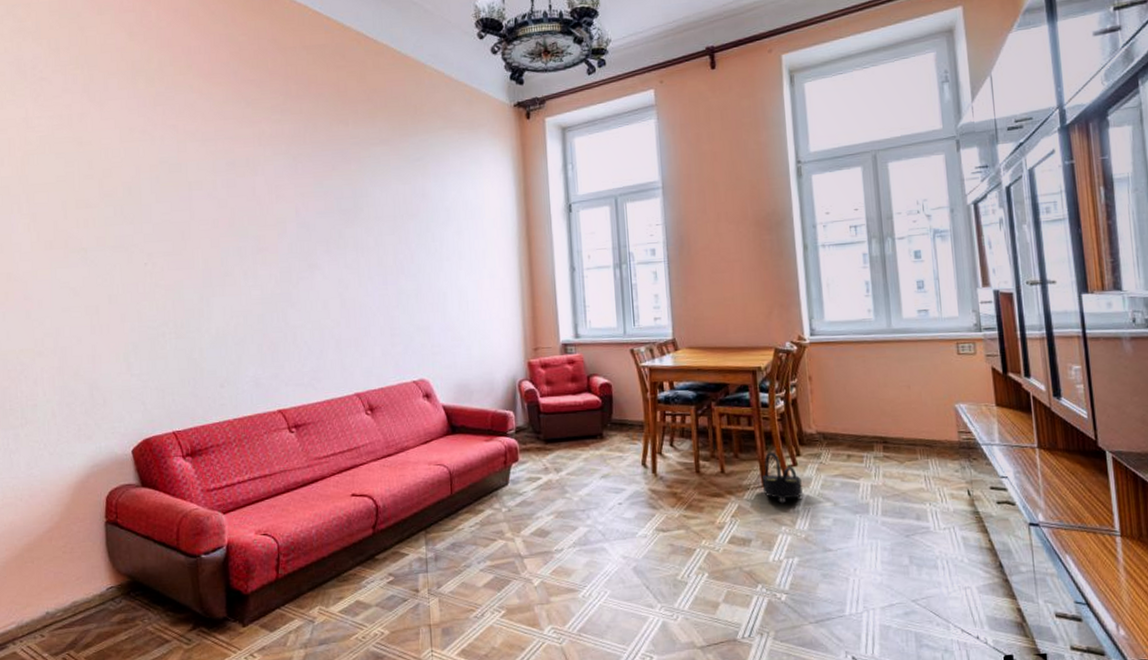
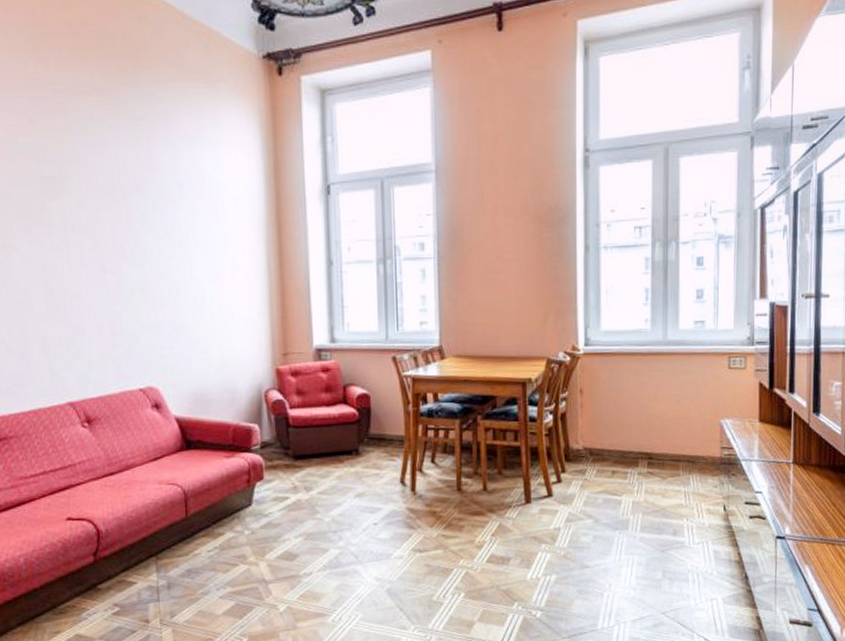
backpack: present [761,452,804,504] -> none [525,468,566,521]

